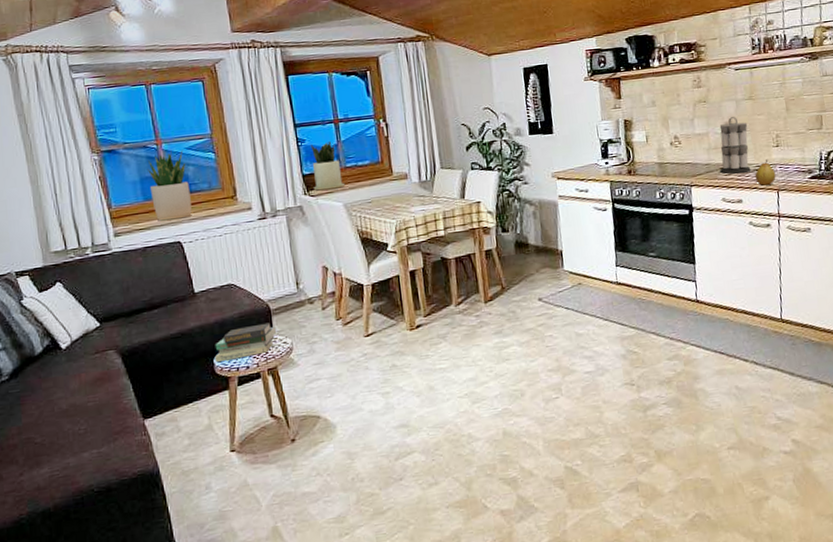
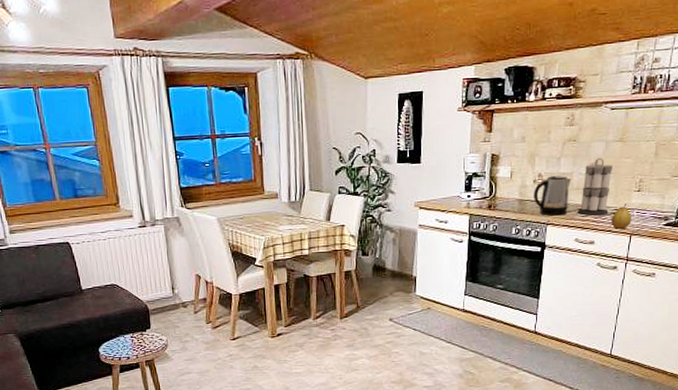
planter: present [146,149,192,221] -> none [37,154,79,222]
books: present [214,322,276,363] -> none [100,321,153,352]
planter: present [310,141,346,191] -> none [188,157,220,204]
kettle: none [672,136,710,177] -> present [534,175,571,216]

